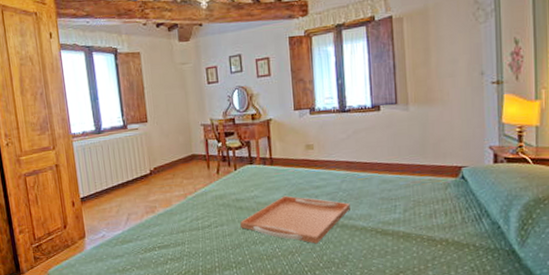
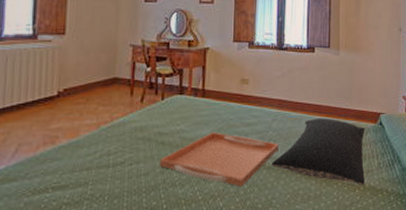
pillow: none [345,175,447,240] -> present [272,118,366,185]

